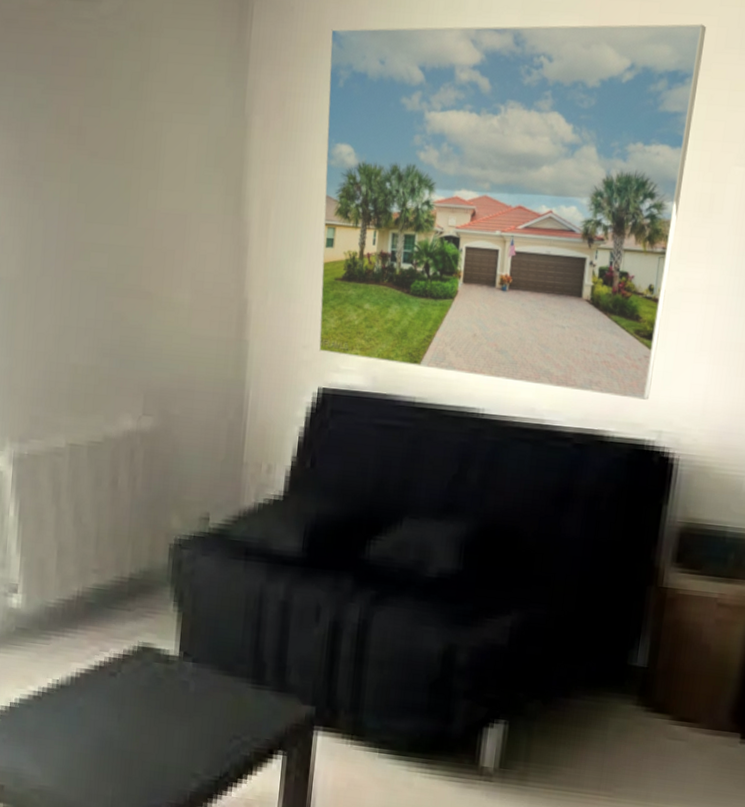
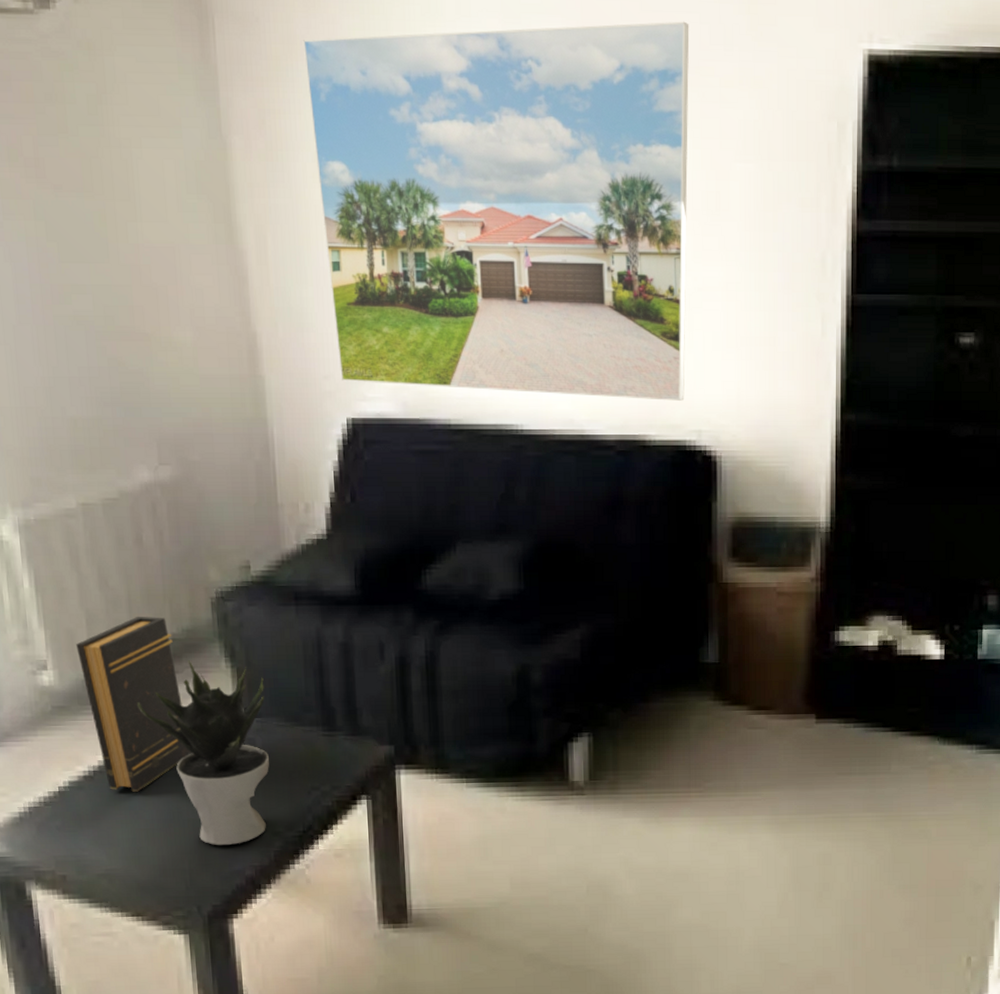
book: none [45,553,131,717] -> present [76,616,192,792]
potted plant: none [90,600,205,780] -> present [137,660,269,846]

